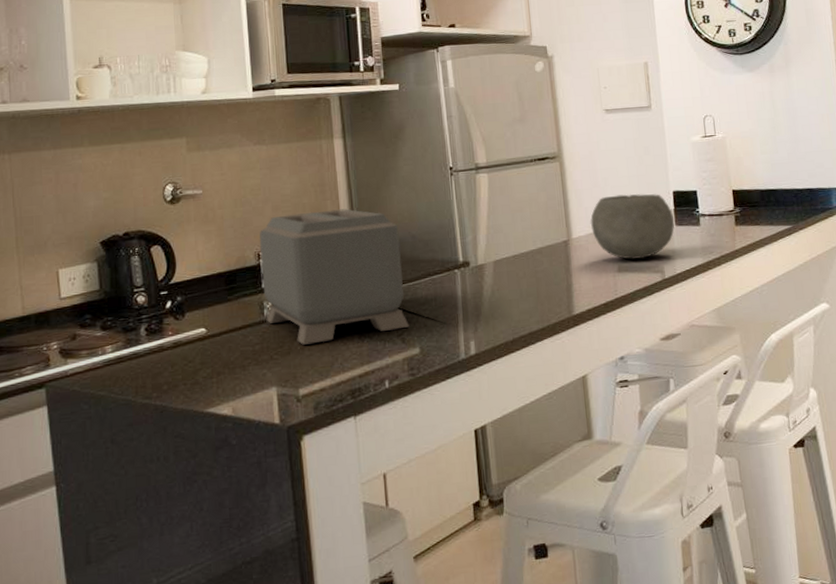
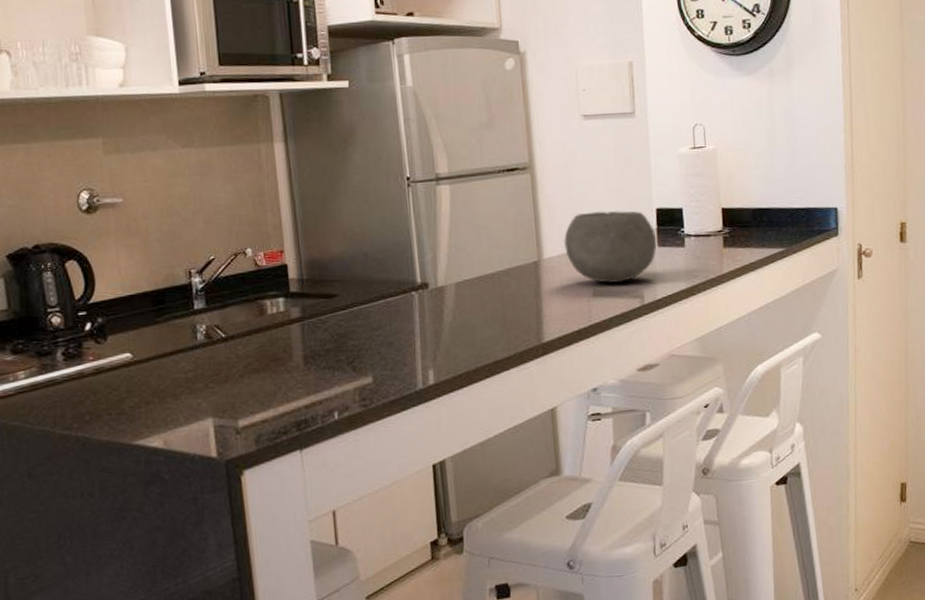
toaster: present [259,209,410,345] -> none [190,222,361,372]

